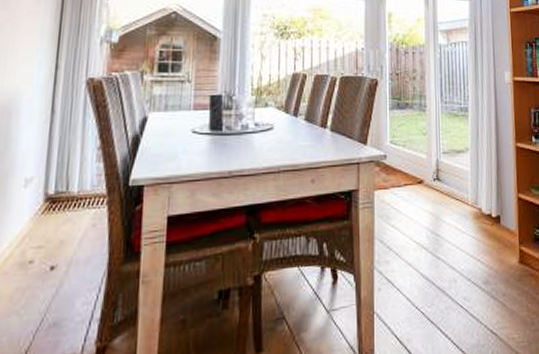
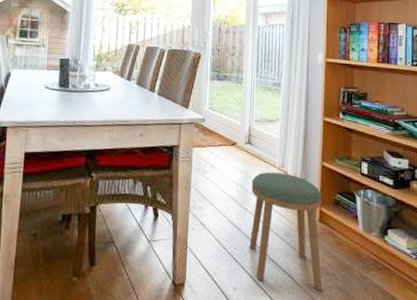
stool: none [443,210,529,345] -> present [249,172,323,290]

